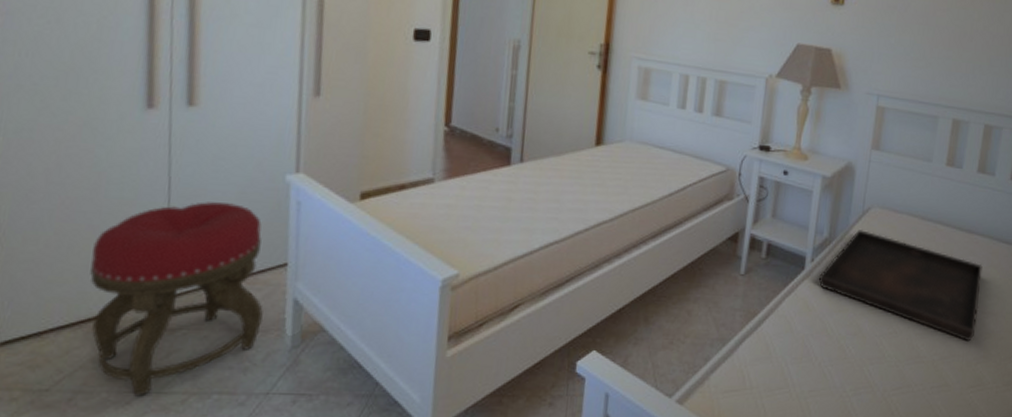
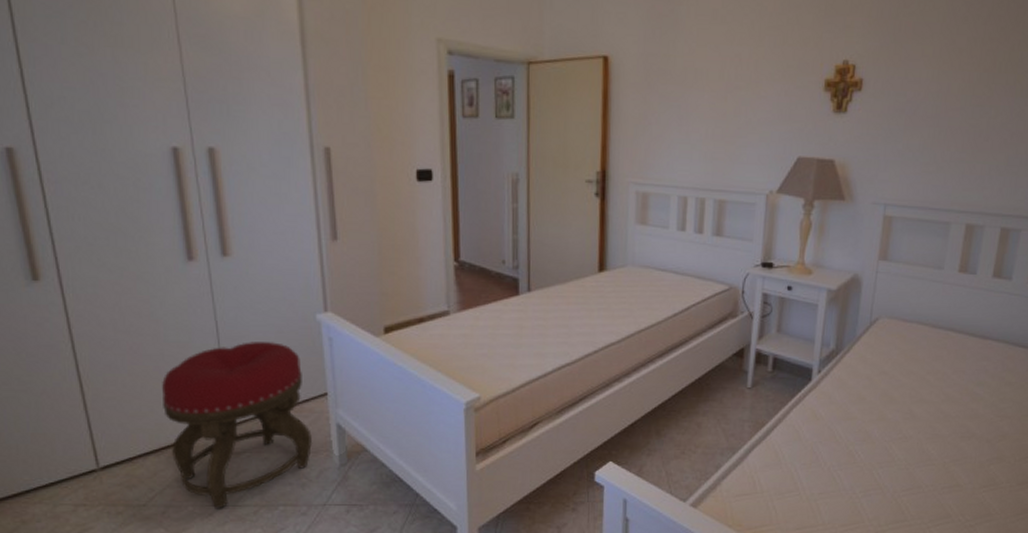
serving tray: present [818,230,983,342] -> none [825,340,997,444]

